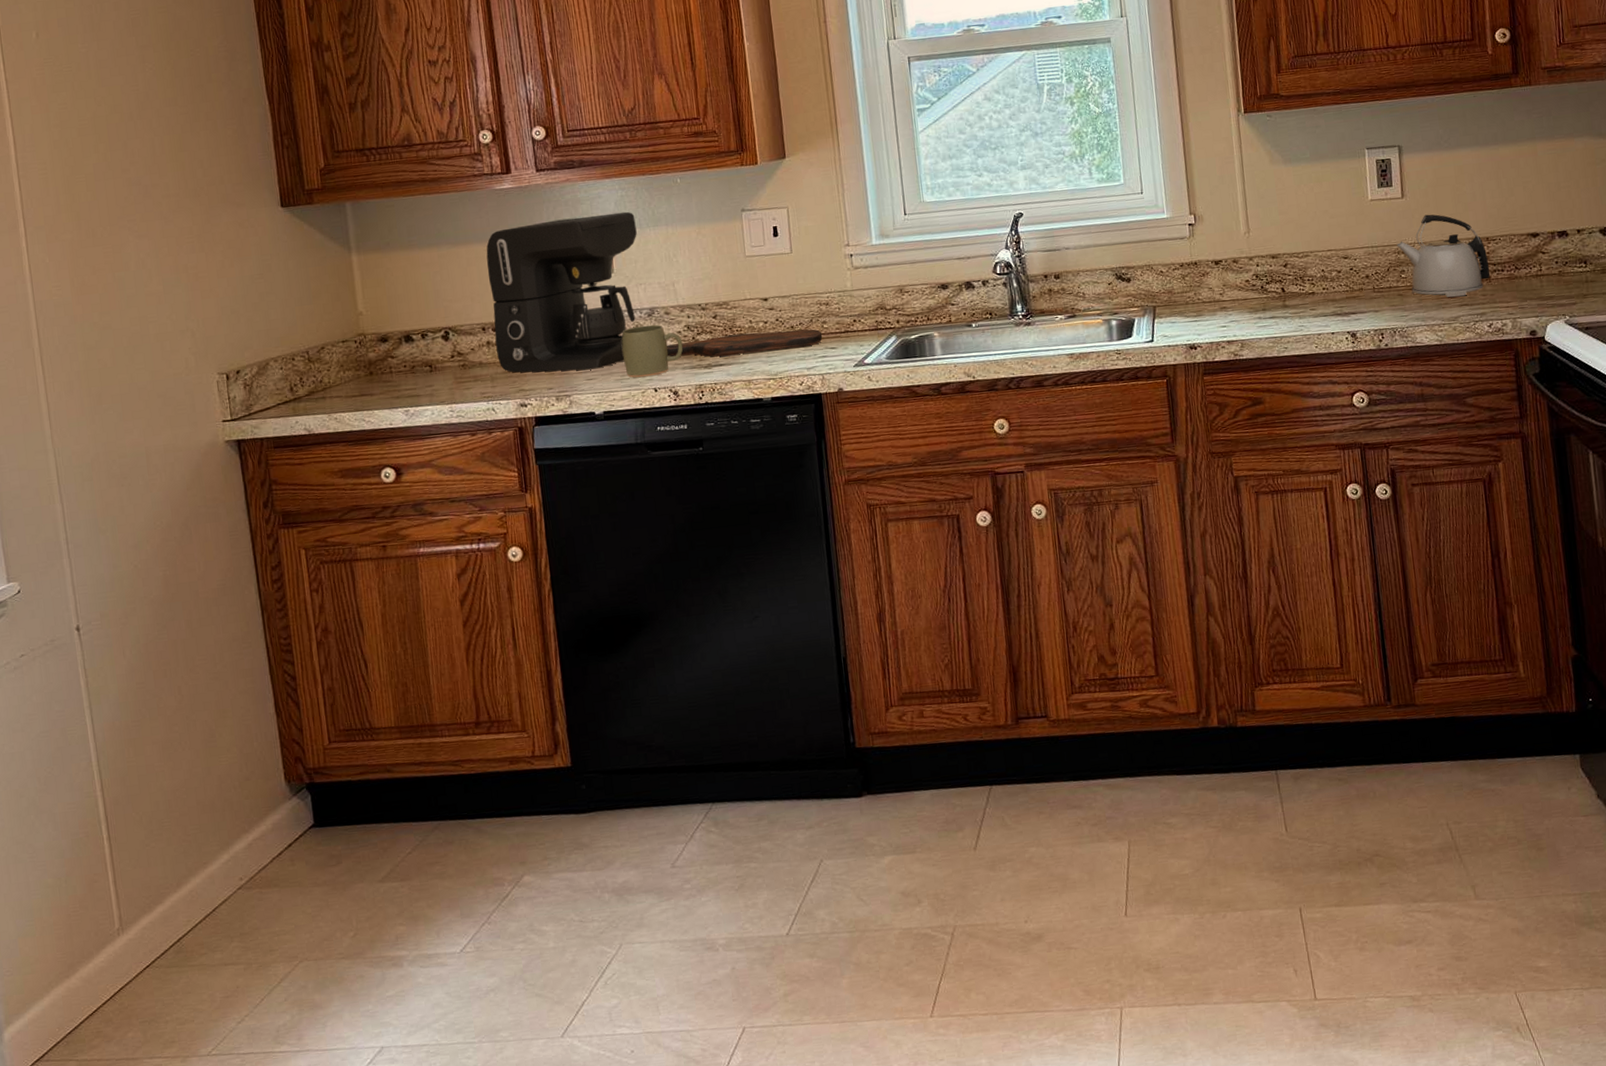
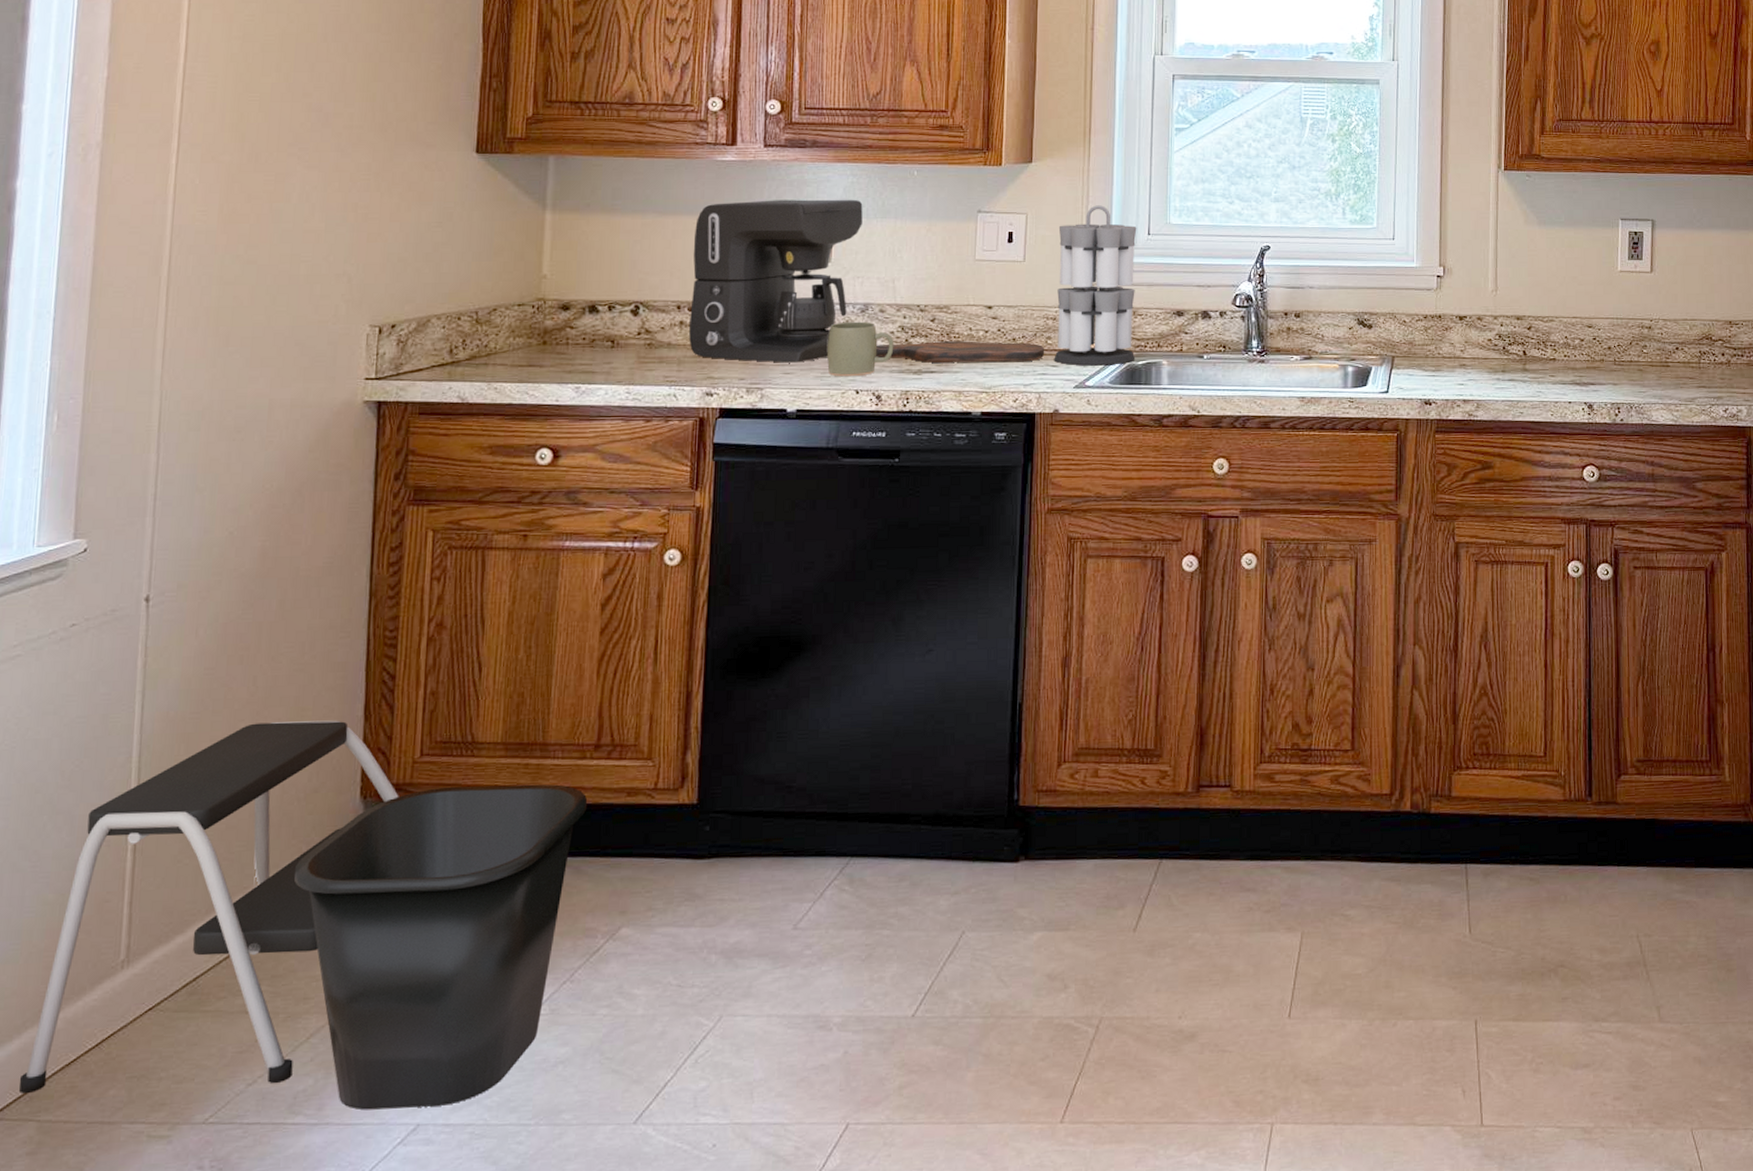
step stool: none [55,718,318,1040] -> present [18,720,399,1095]
waste bin: none [242,758,478,1038] -> present [294,784,588,1110]
spice rack: none [819,191,907,346] -> present [1054,205,1137,366]
kettle: present [1396,214,1491,298] -> none [1641,291,1730,378]

